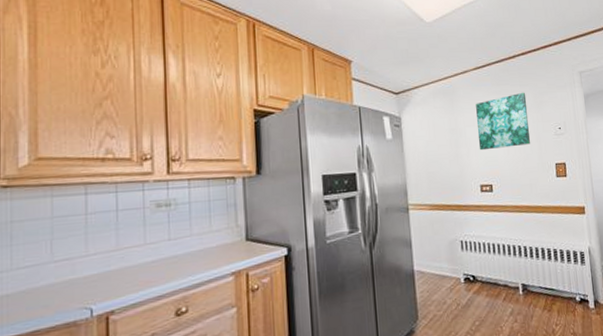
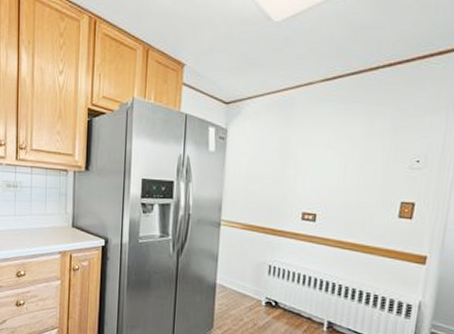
wall art: present [476,92,531,151] -> none [309,113,382,176]

